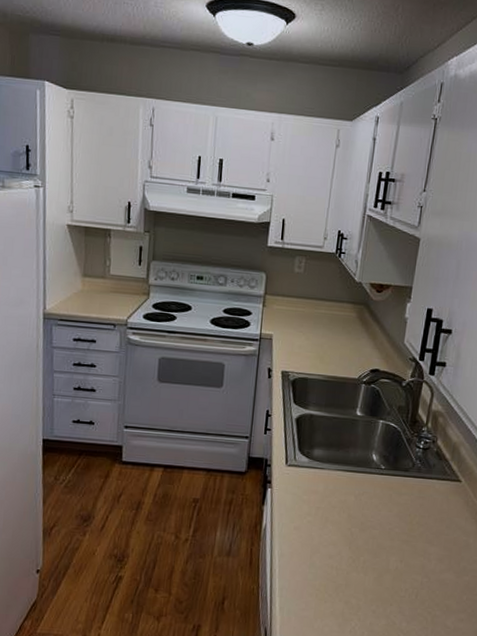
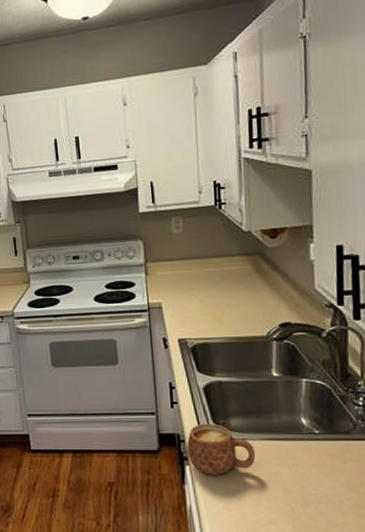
mug: none [271,451,330,499] -> present [186,423,256,475]

